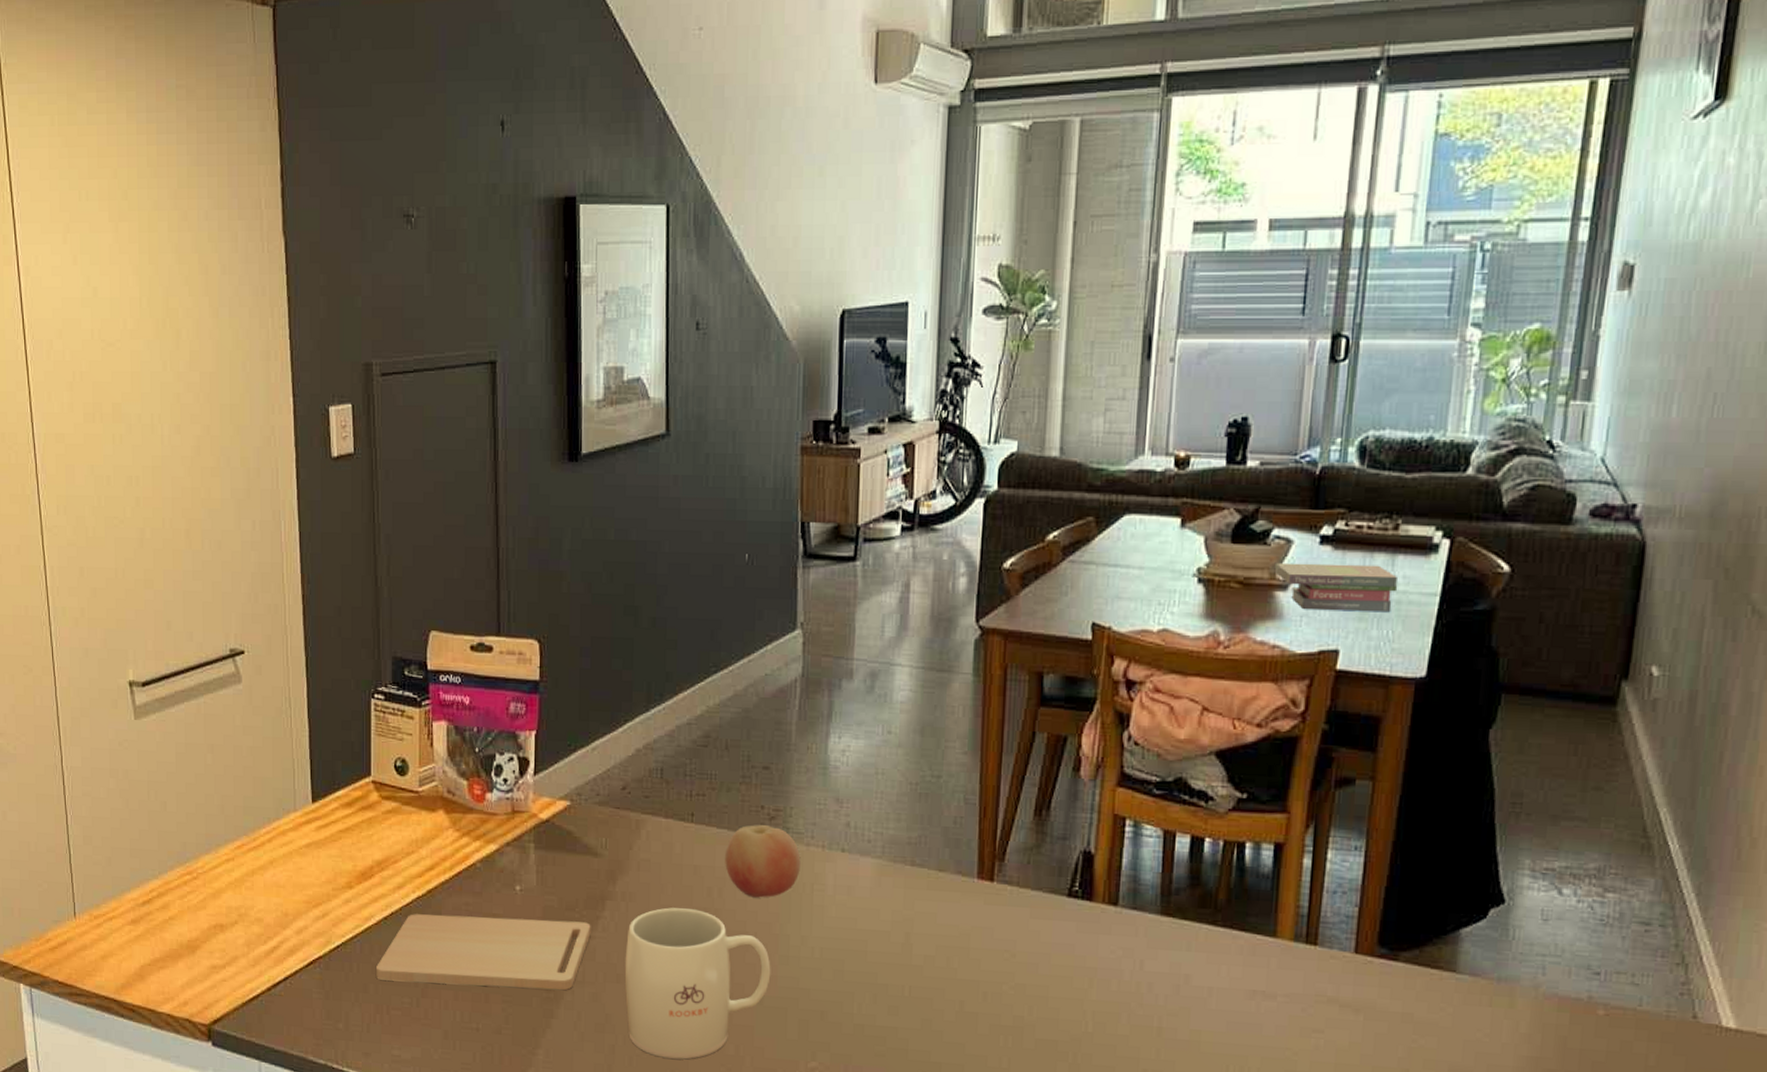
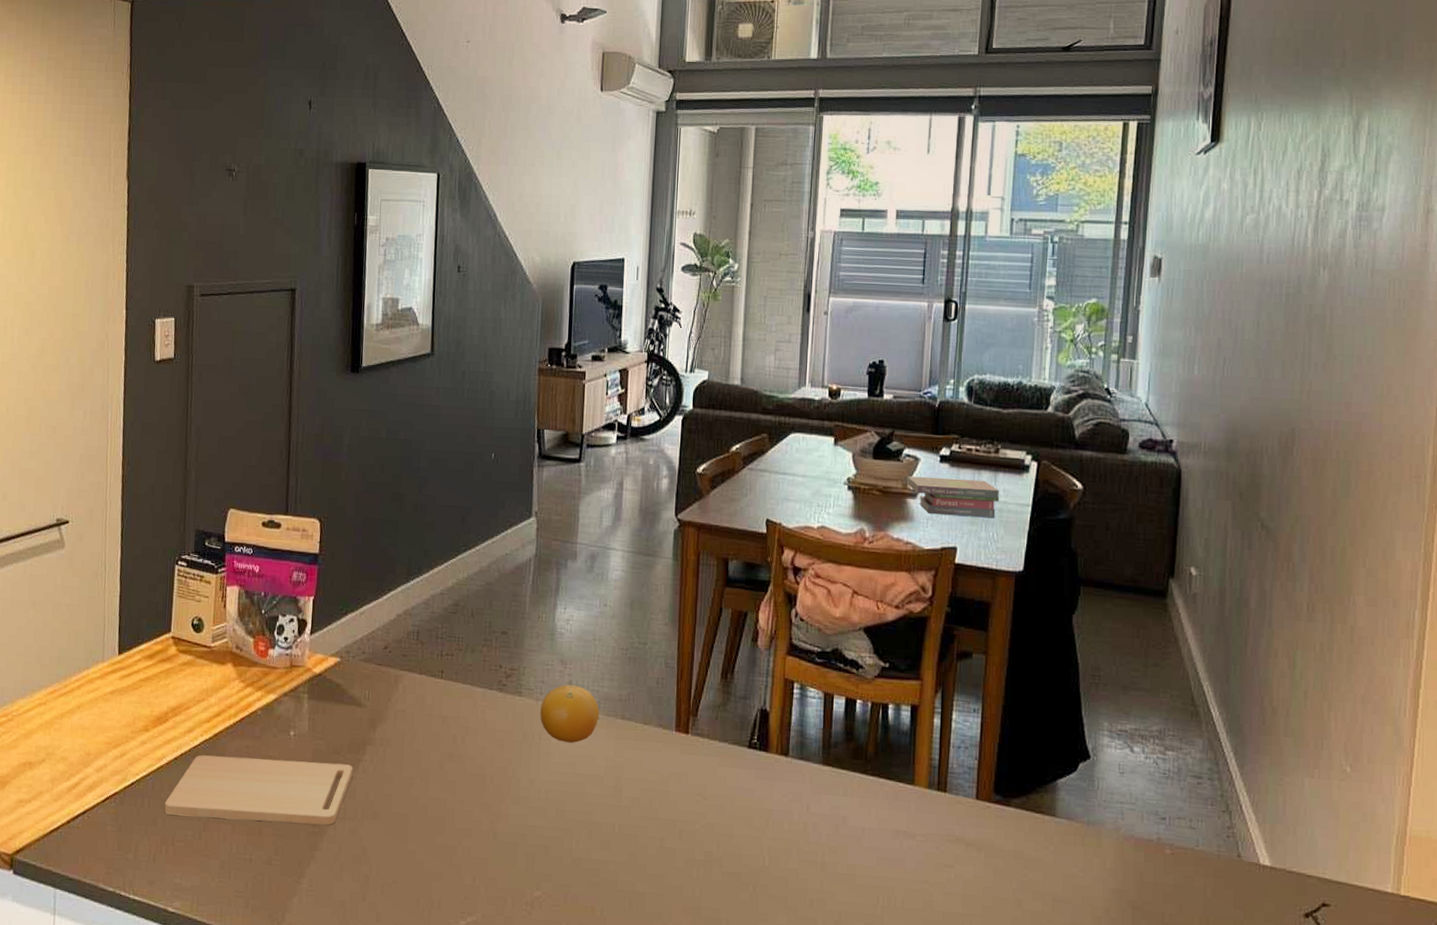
mug: present [624,907,771,1060] -> none [379,752,504,889]
fruit: present [725,825,801,898] -> none [468,681,531,745]
fruit: none [812,826,884,894] -> present [540,684,599,743]

